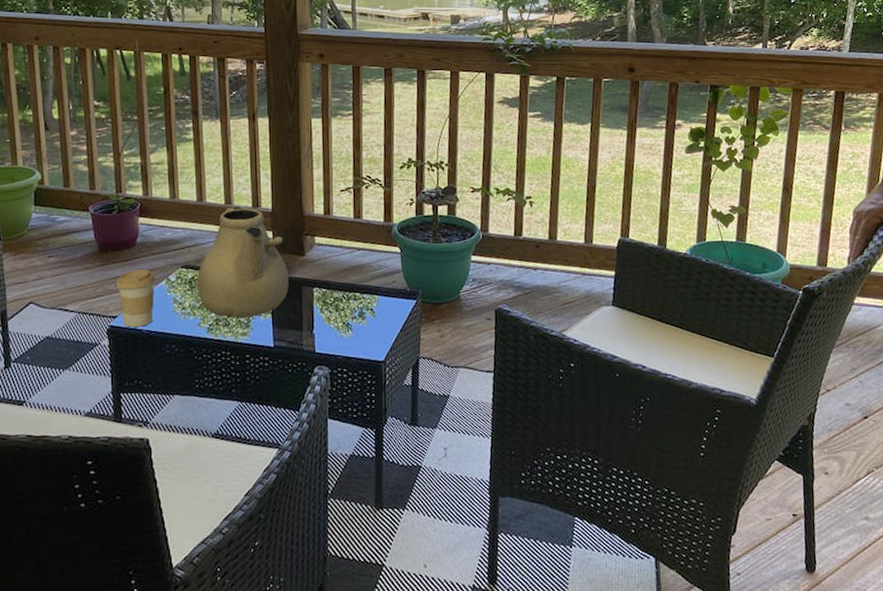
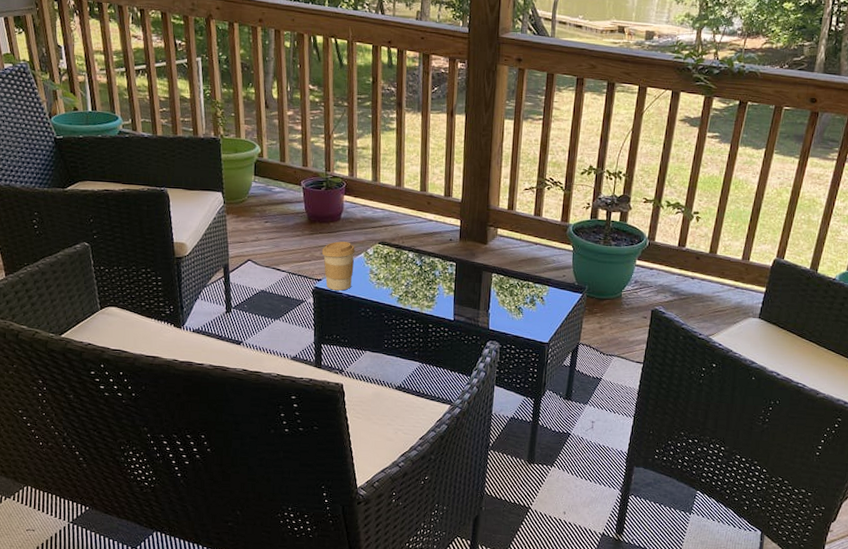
teapot: present [196,208,289,317] -> none [391,195,472,293]

